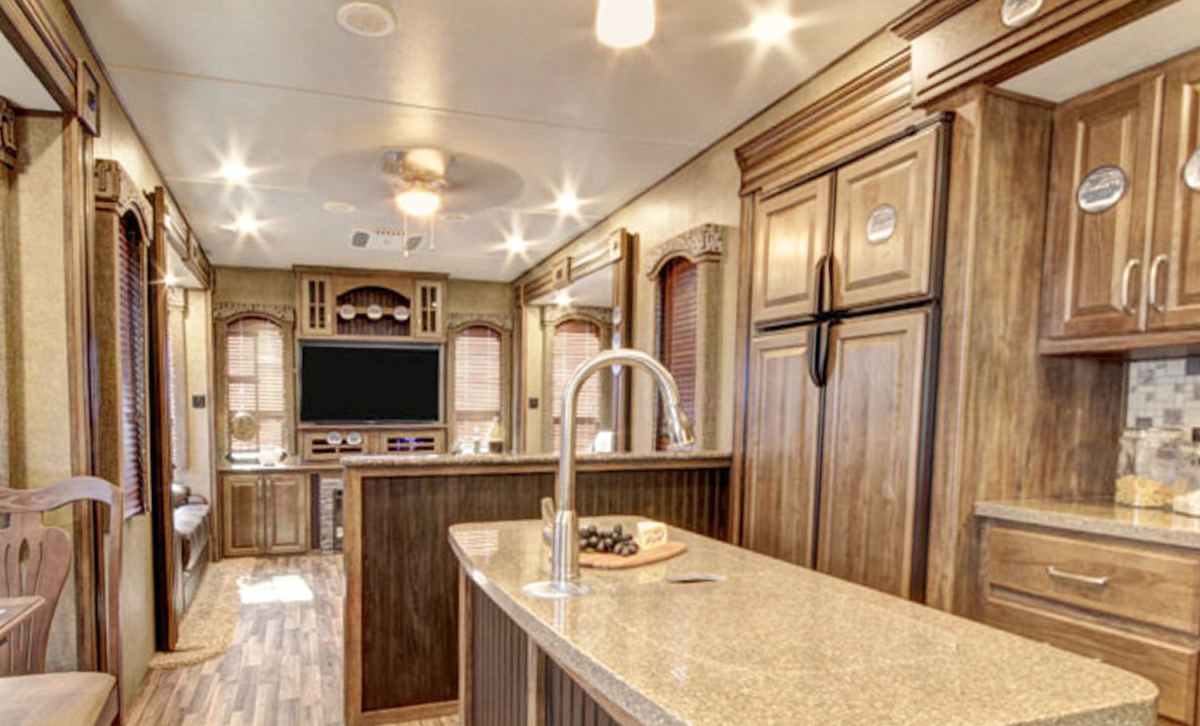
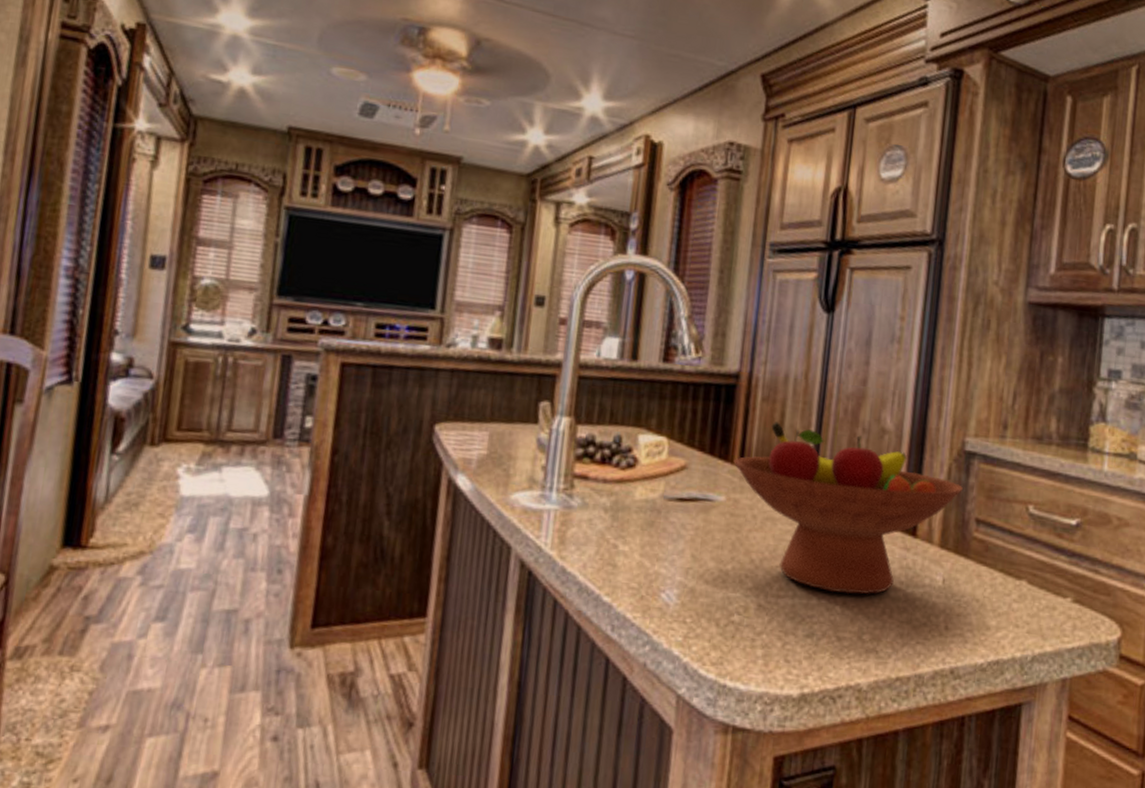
fruit bowl: none [732,500,974,664] -> present [733,422,963,595]

